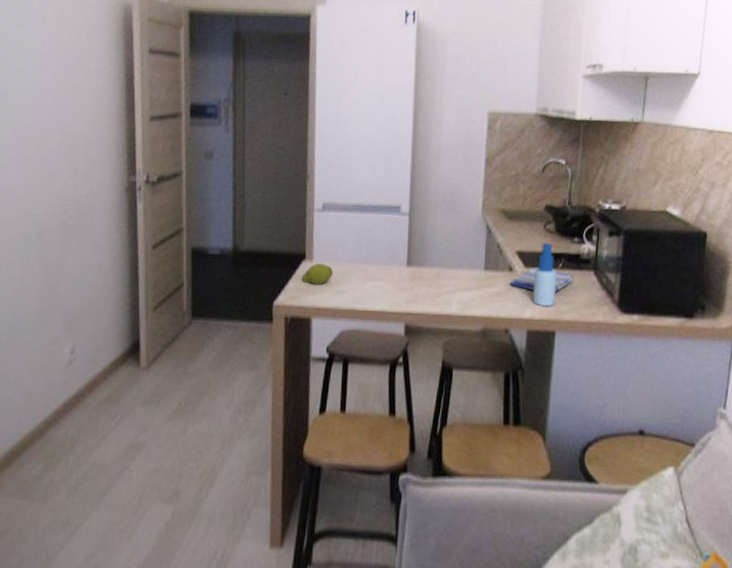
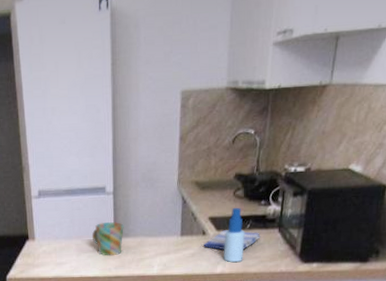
fruit: present [301,263,333,285] -> none [27,241,52,260]
mug: none [381,246,419,288] -> present [91,221,124,256]

